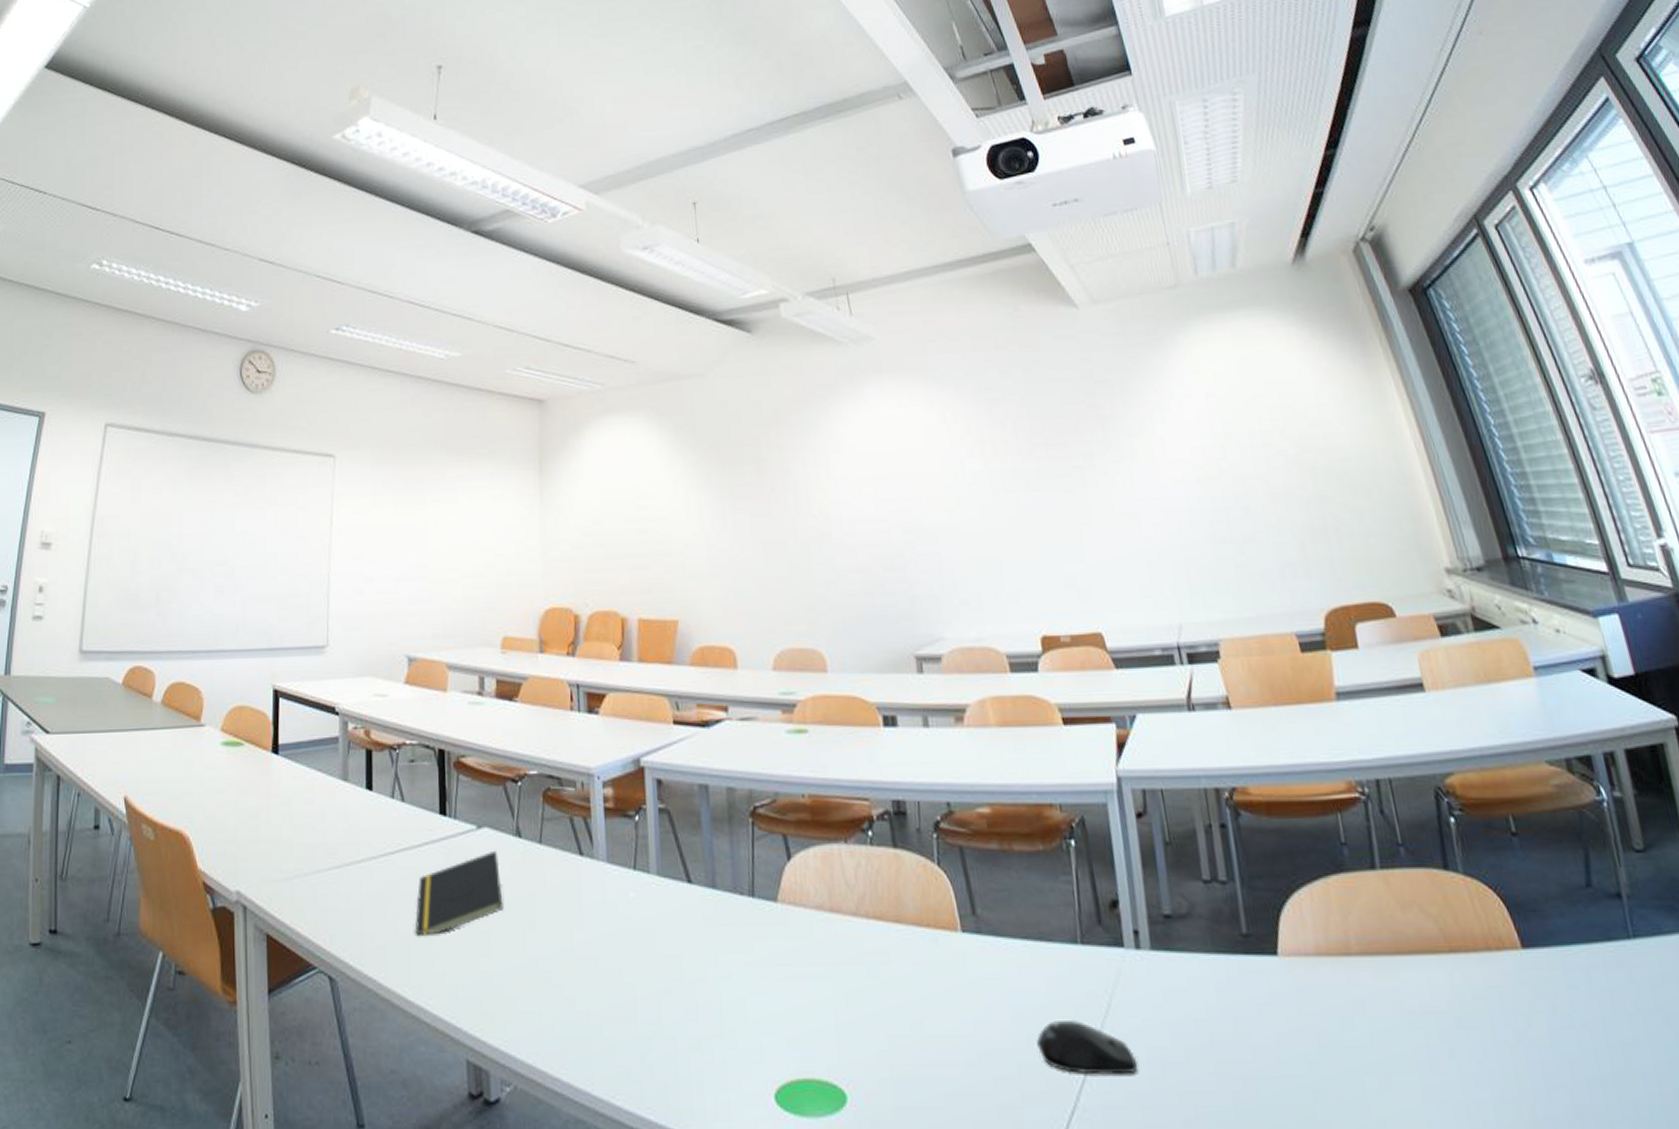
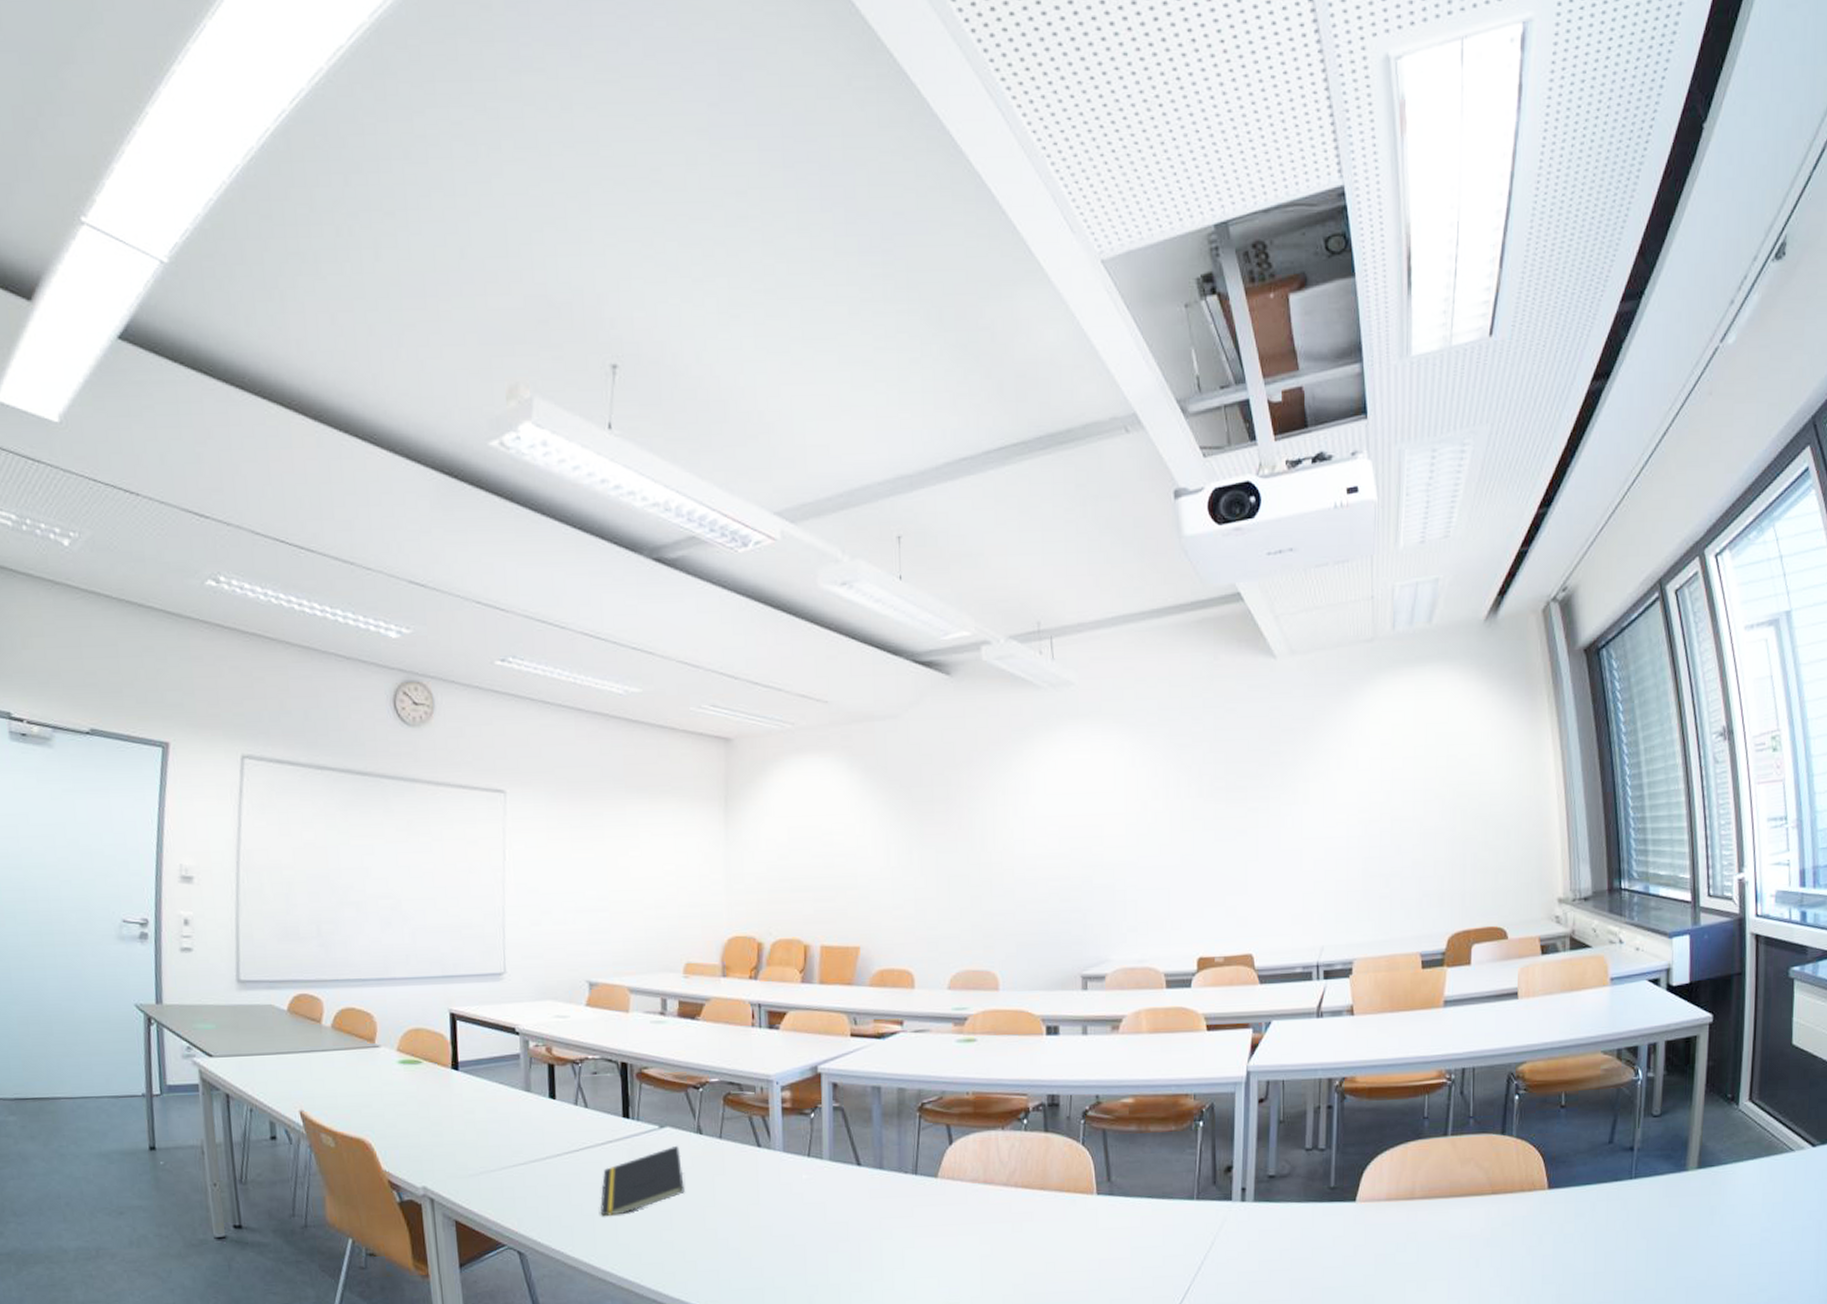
computer mouse: present [1037,1019,1138,1075] -> none [1149,1254,1229,1293]

